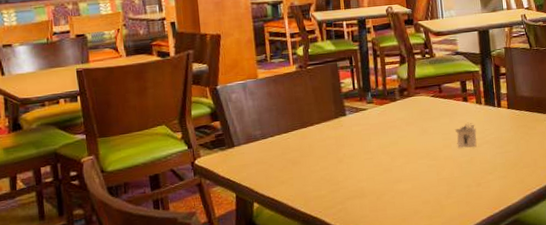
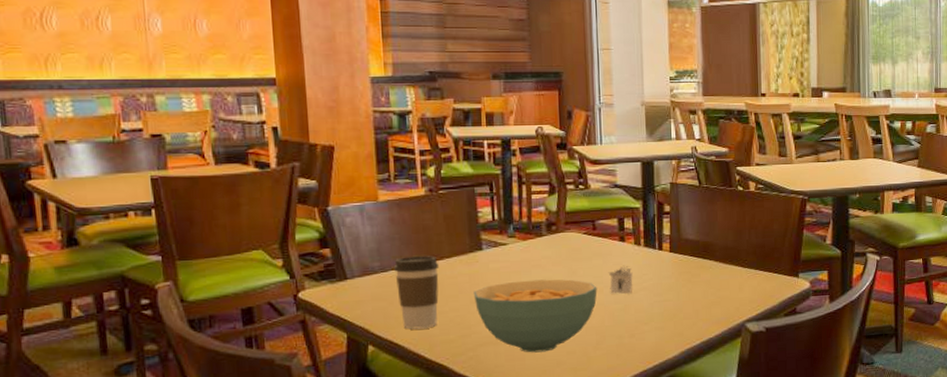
coffee cup: none [273,123,311,188] -> present [394,256,440,330]
cereal bowl: none [340,137,446,204] -> present [473,279,597,353]

